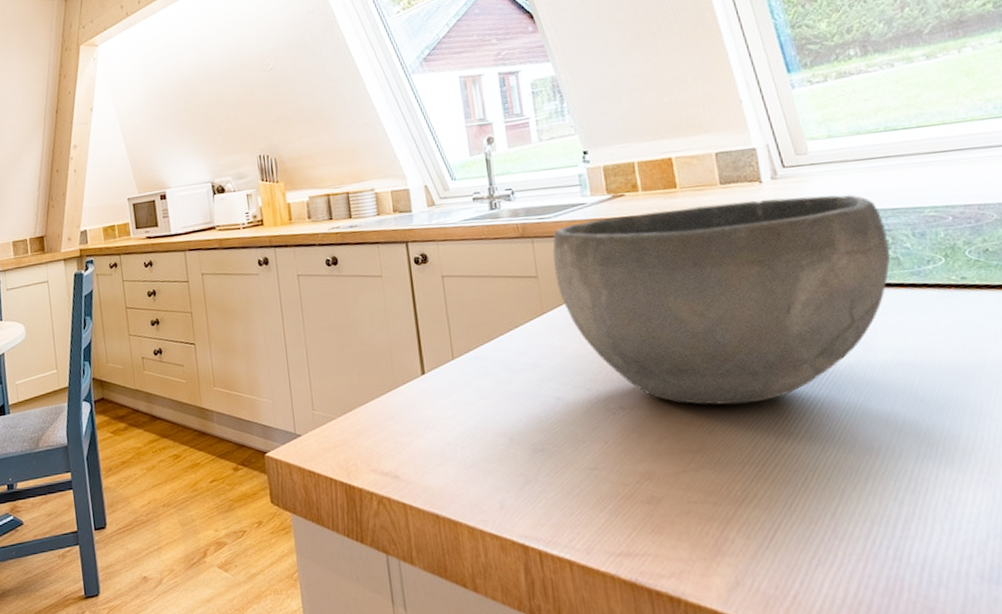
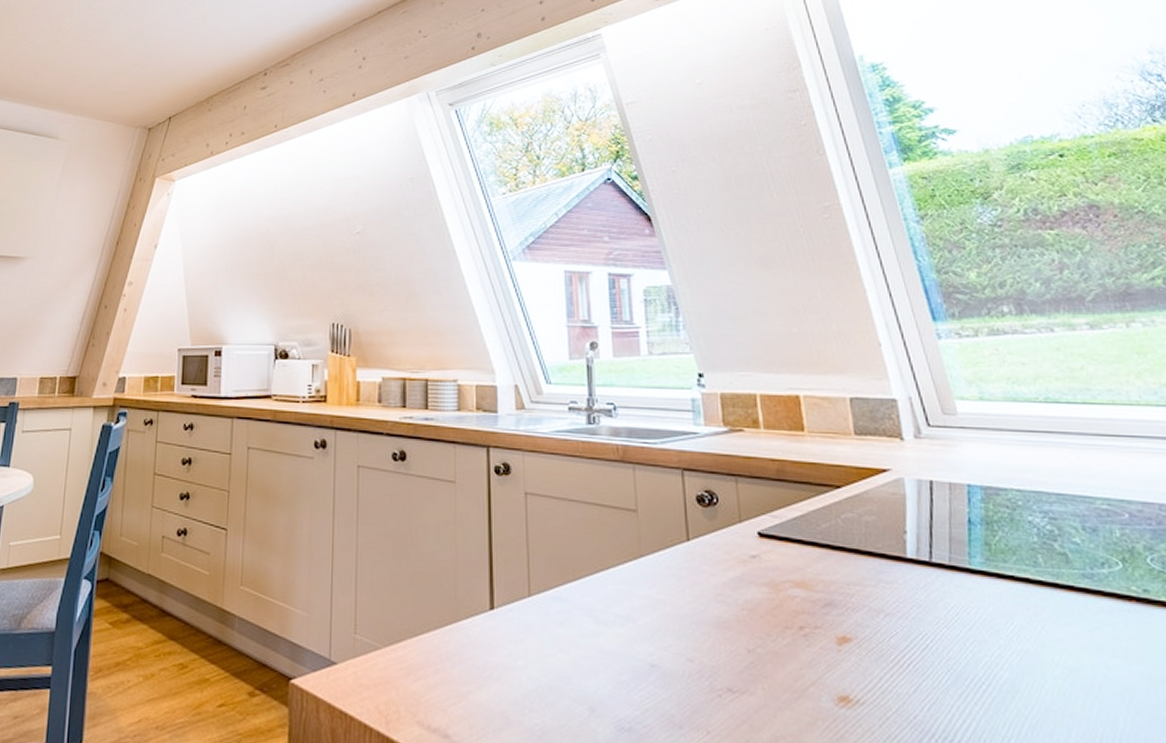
bowl: present [553,194,890,405] -> none [657,454,1056,710]

